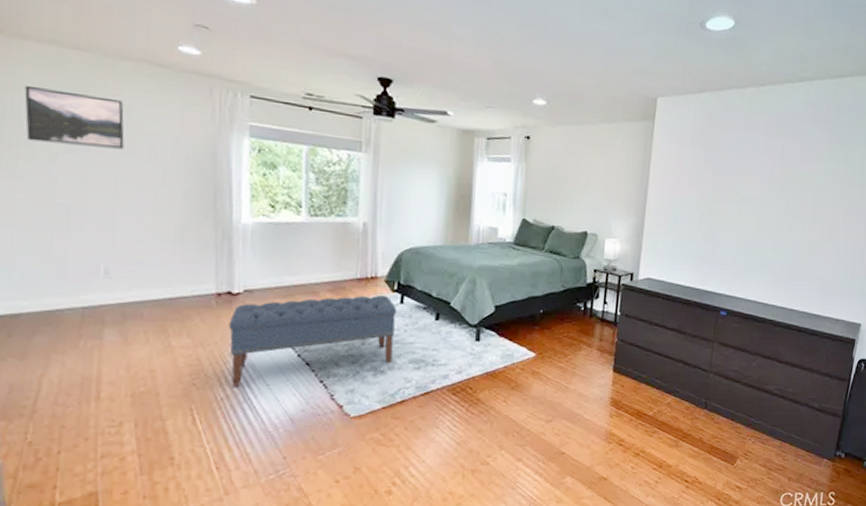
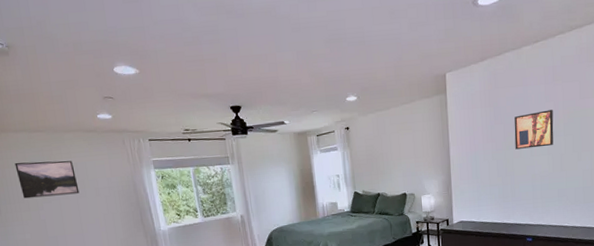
wall art: none [723,164,770,206] -> present [514,110,554,150]

